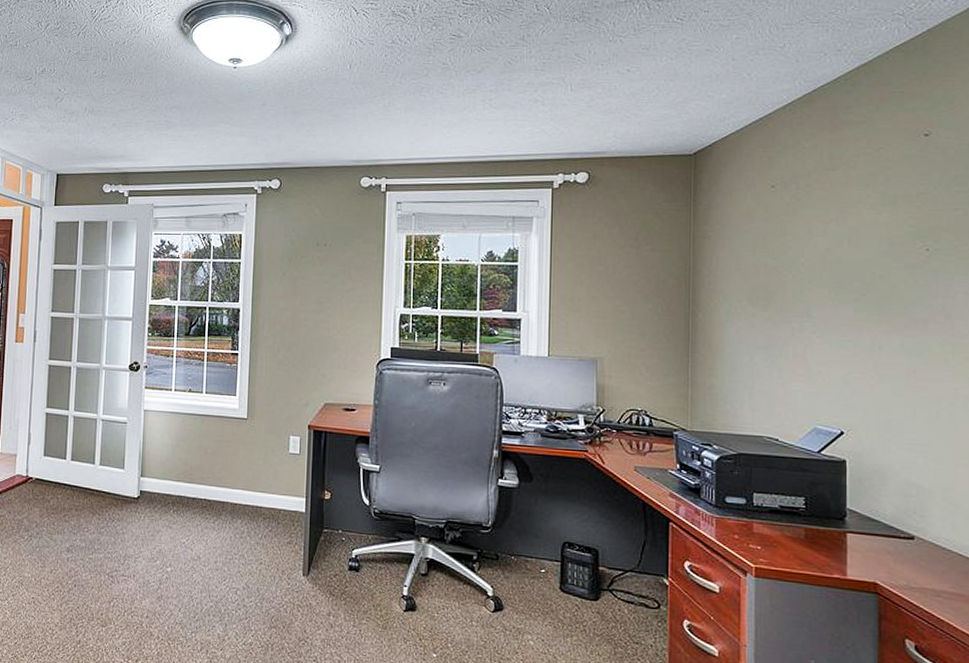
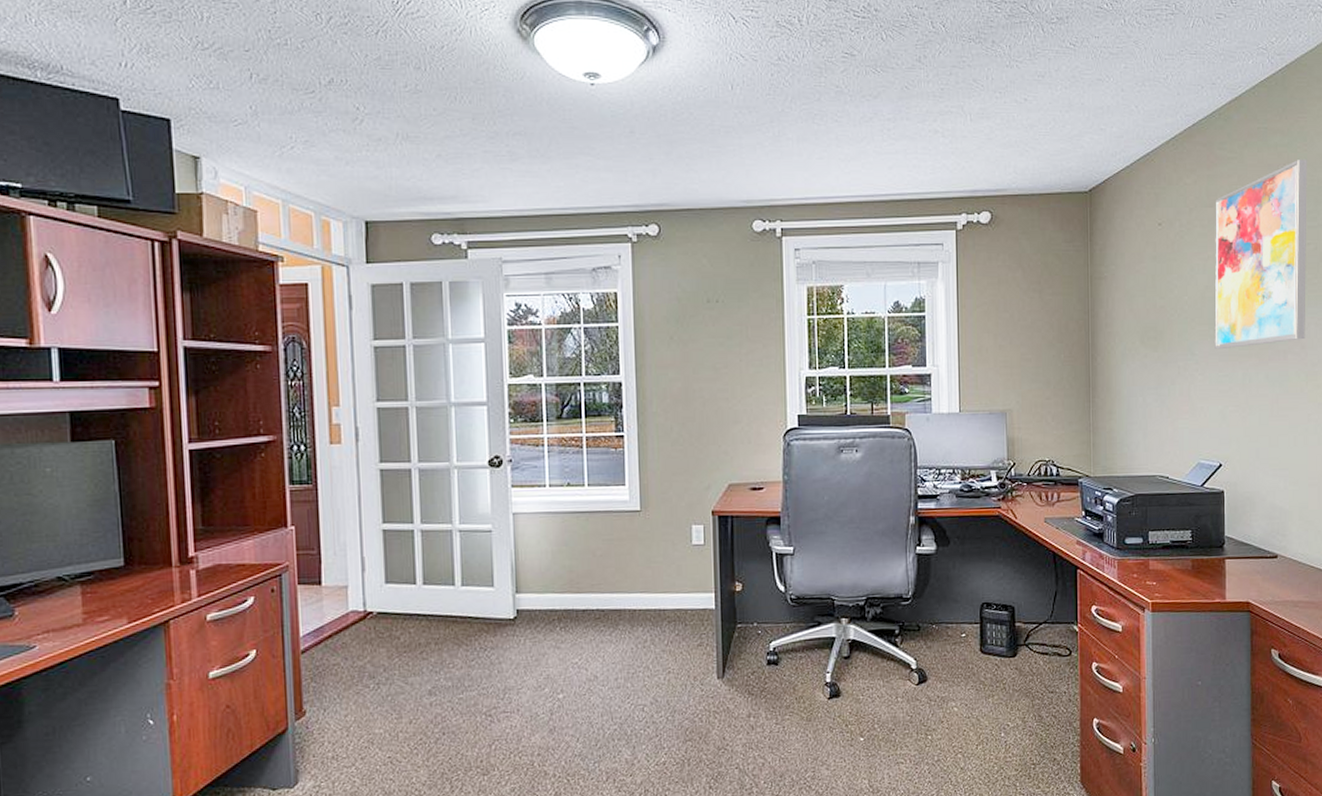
wall art: none [836,122,954,314] -> present [1214,159,1307,350]

